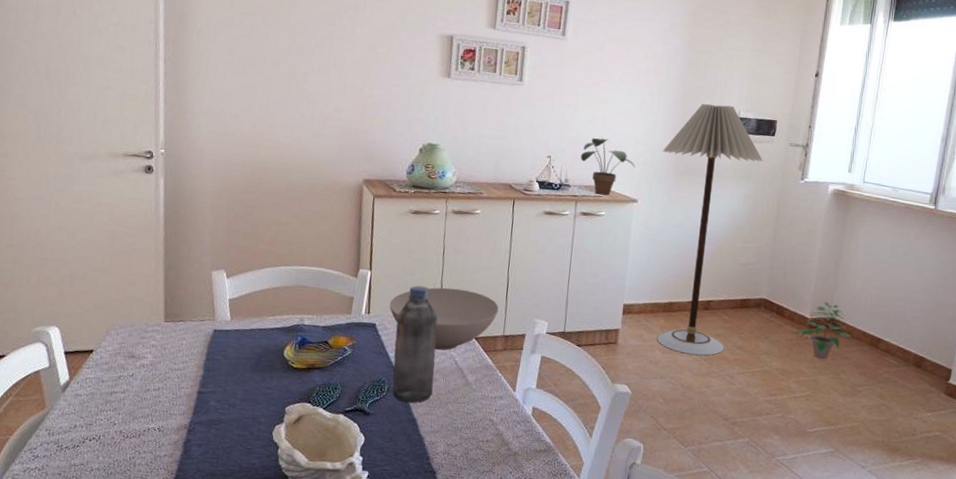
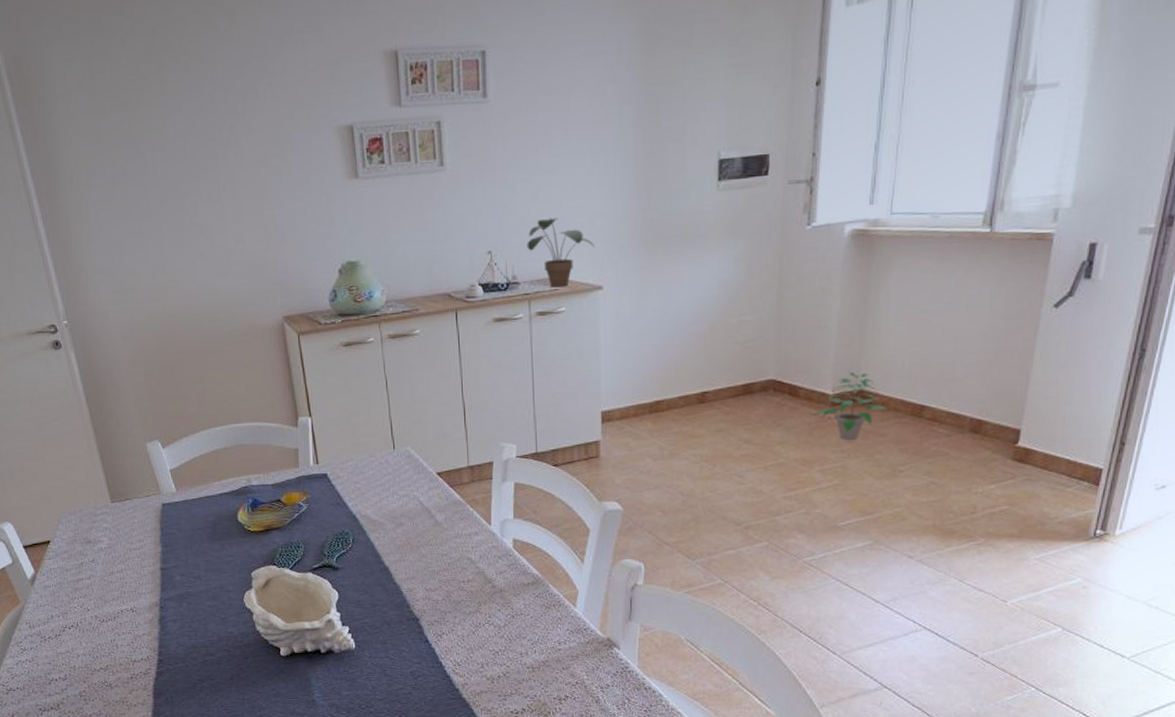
bowl: present [389,287,499,351] -> none [337,422,459,492]
water bottle: present [392,285,438,404] -> none [348,425,401,553]
floor lamp: present [656,104,763,356] -> none [626,147,755,457]

